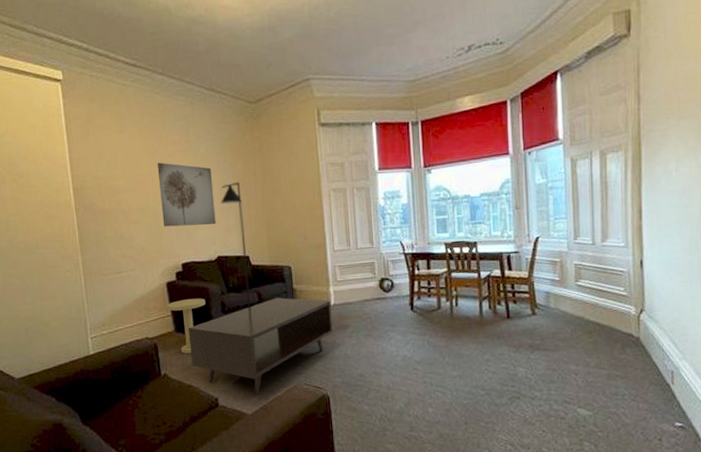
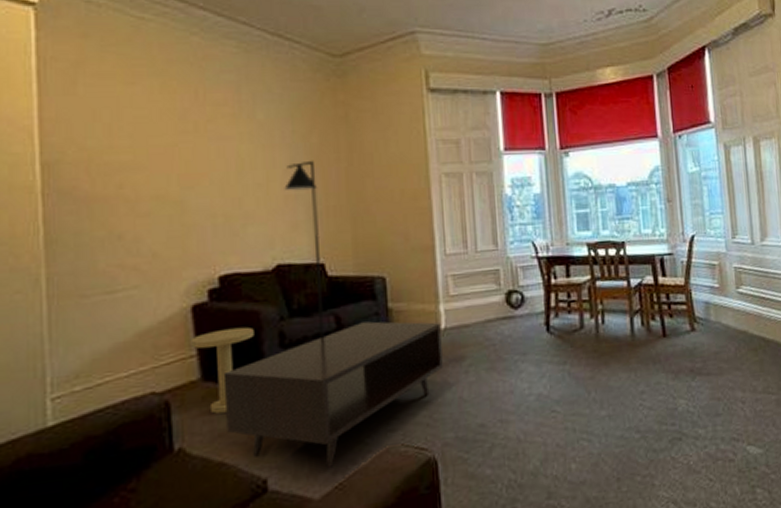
wall art: present [157,162,216,227] -> none [187,130,276,223]

